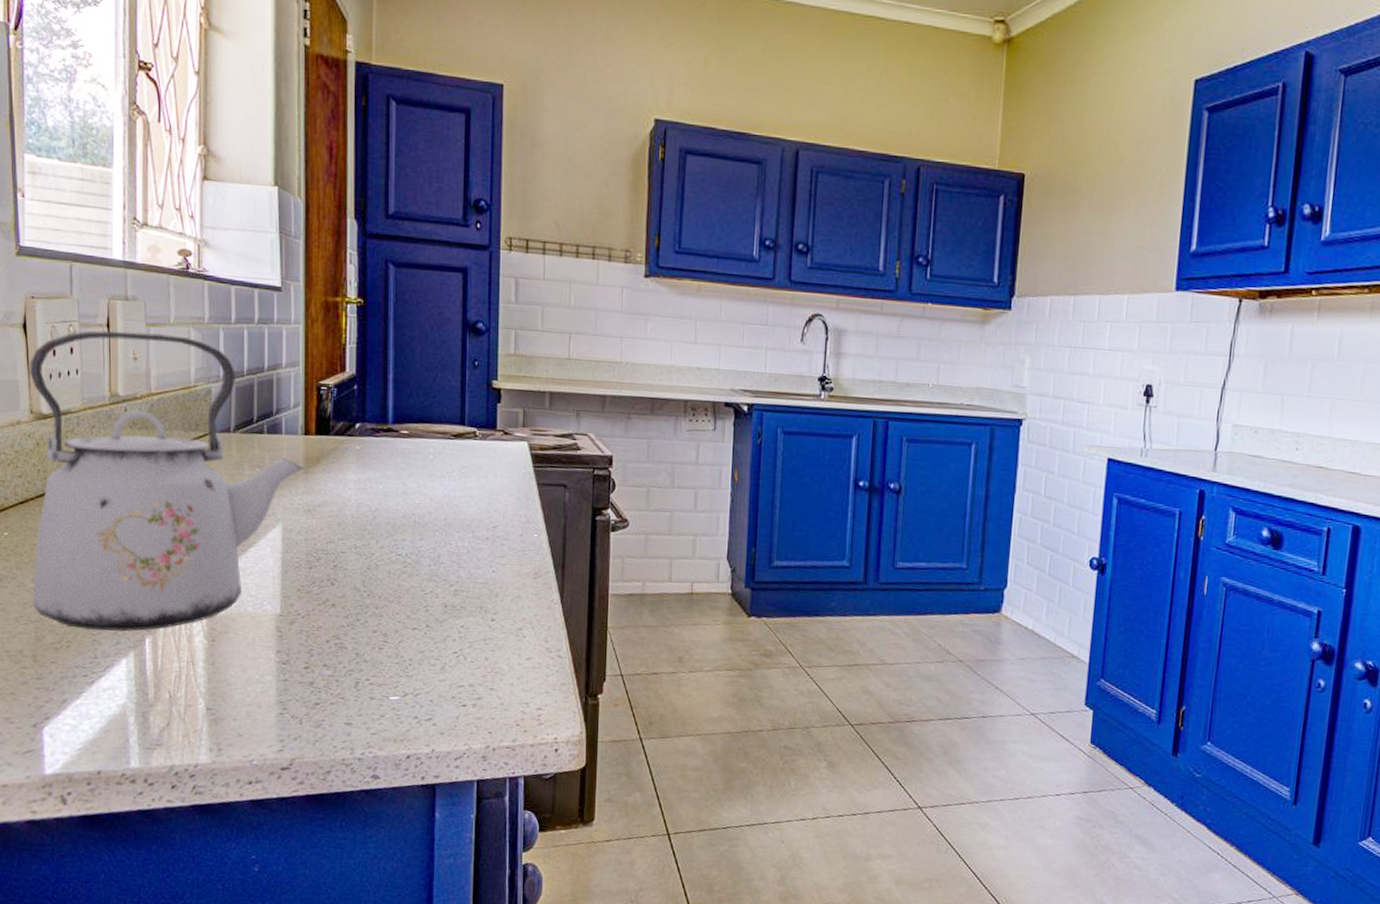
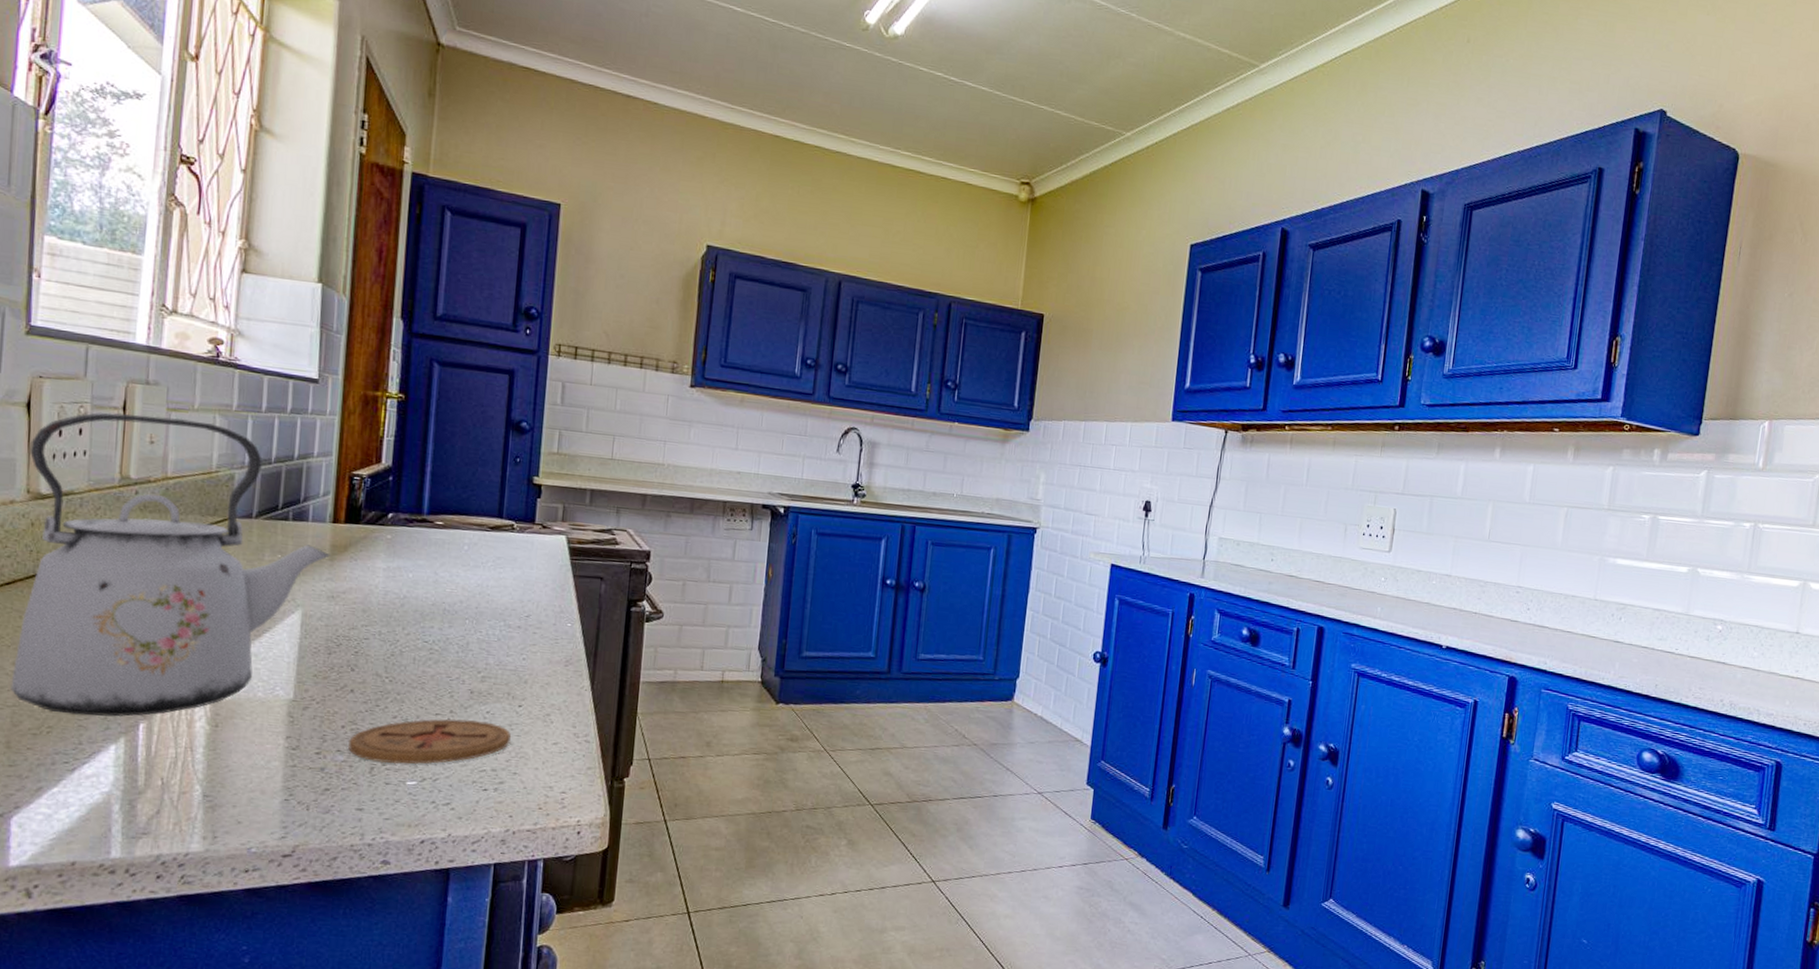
coaster: none [334,633,485,679] -> present [348,719,511,764]

